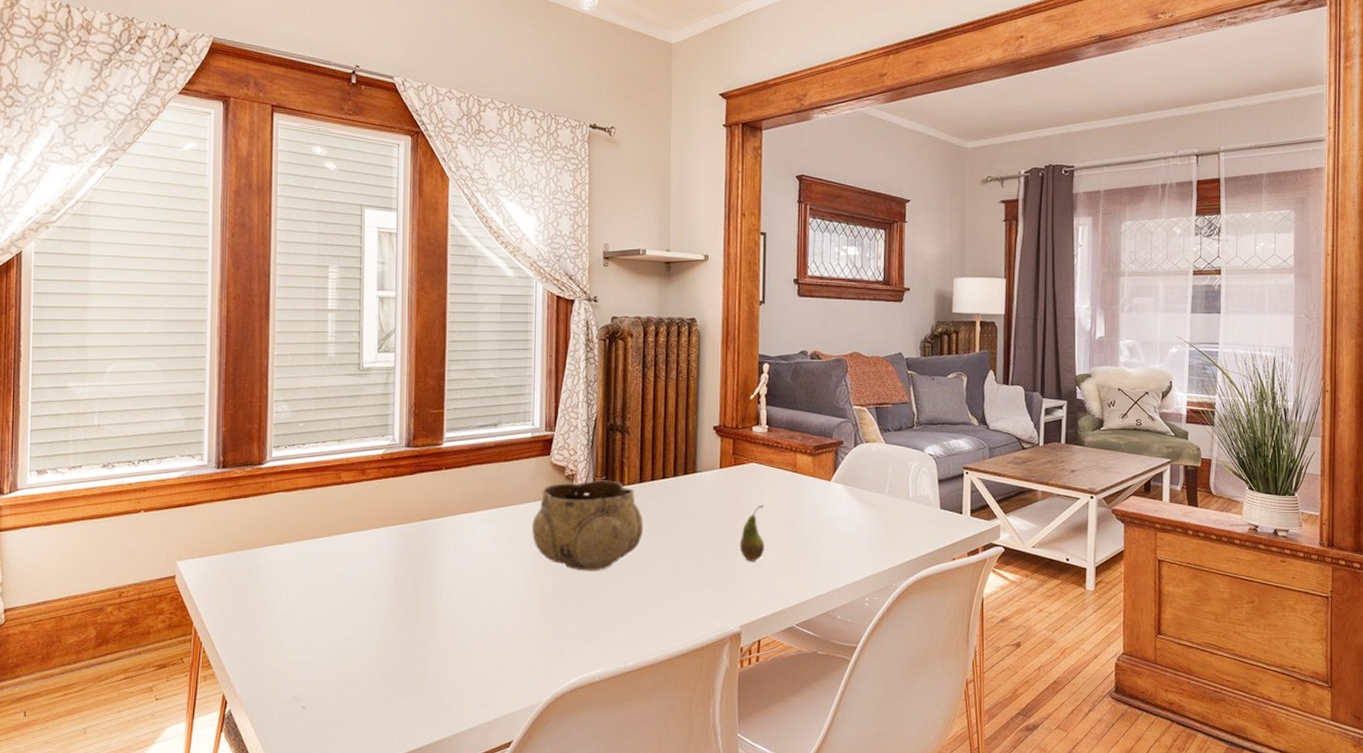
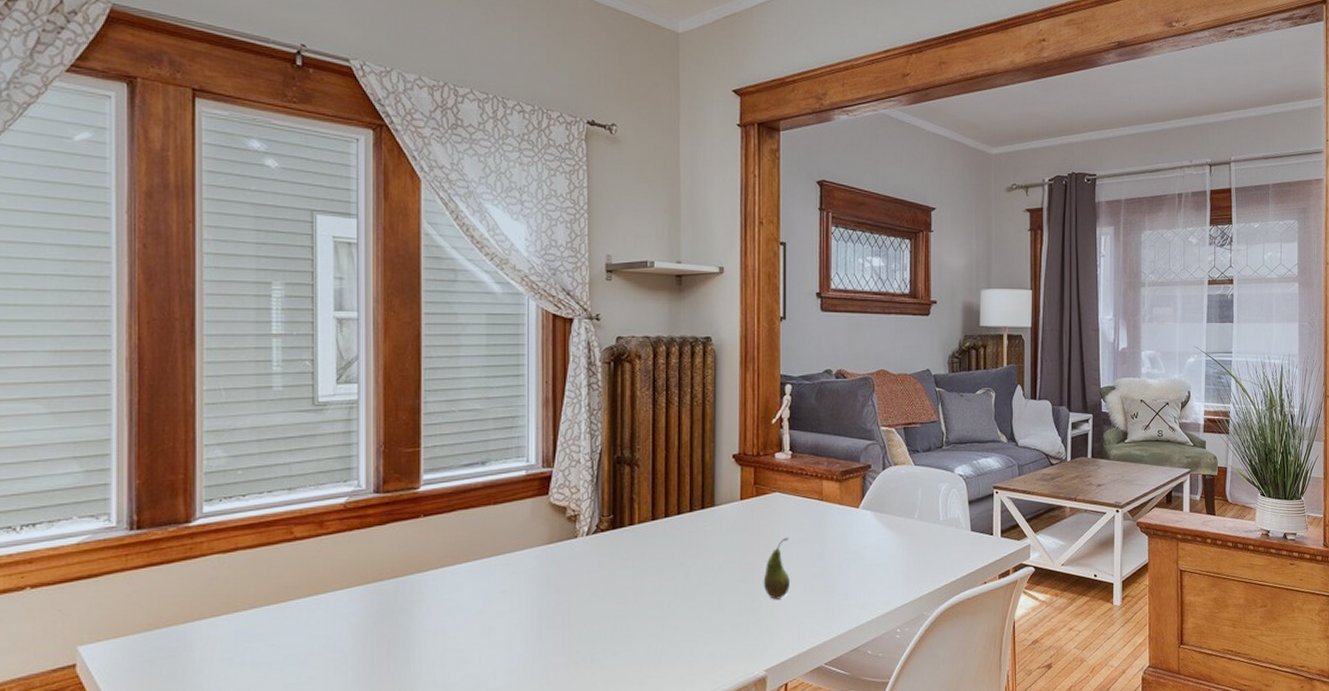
decorative bowl: present [531,480,644,571] -> none [528,519,657,623]

